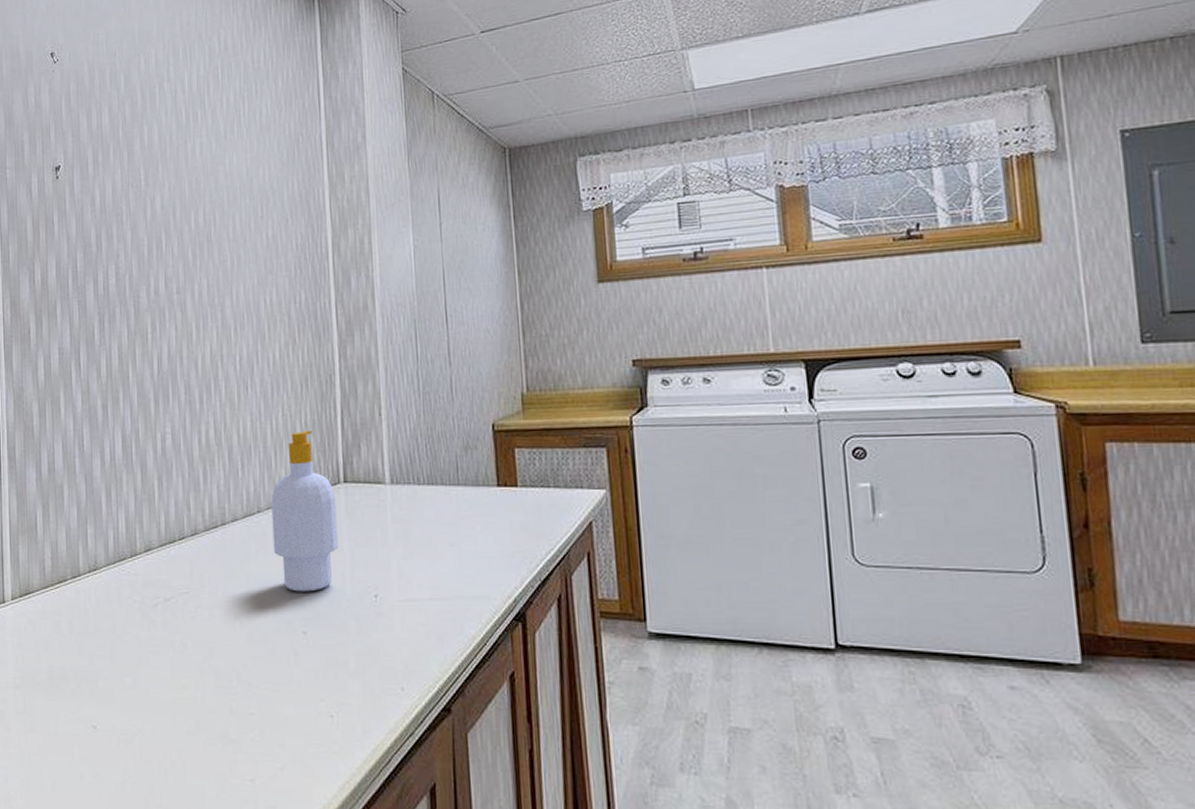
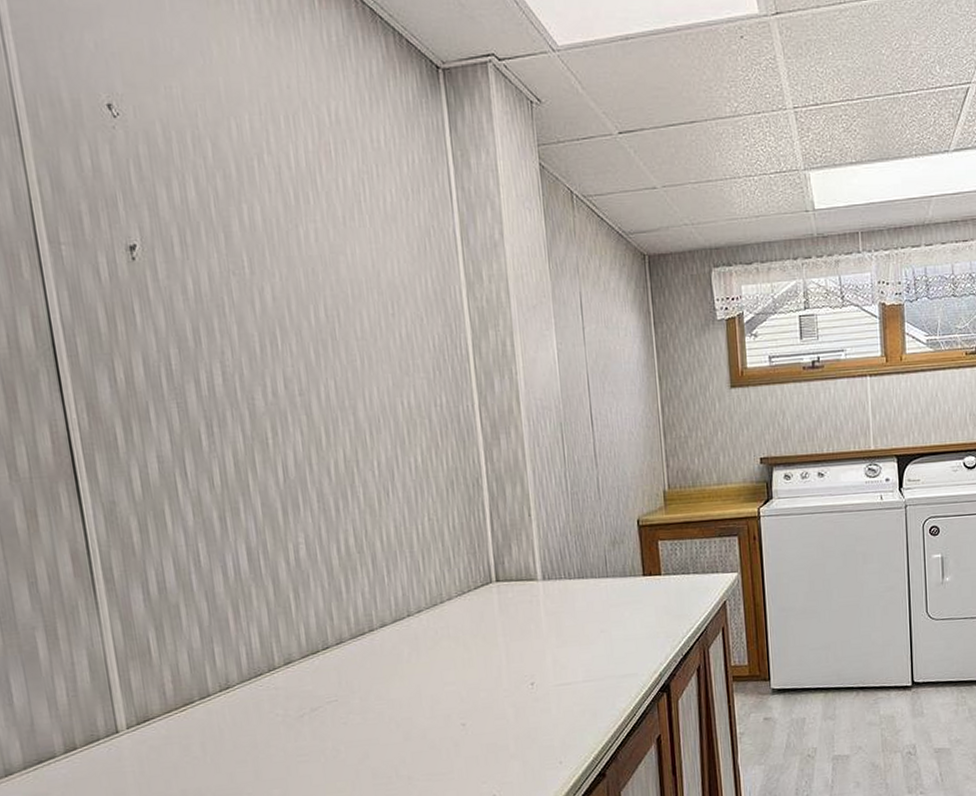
soap bottle: present [271,431,339,592] -> none [421,534,494,688]

